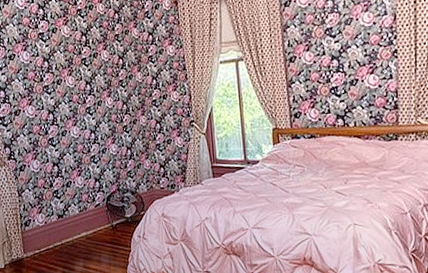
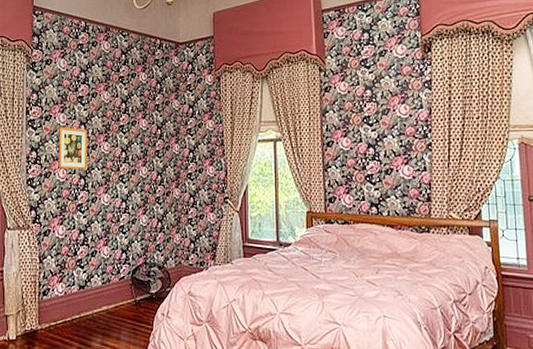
picture frame: none [23,64,54,106] -> present [58,126,88,170]

